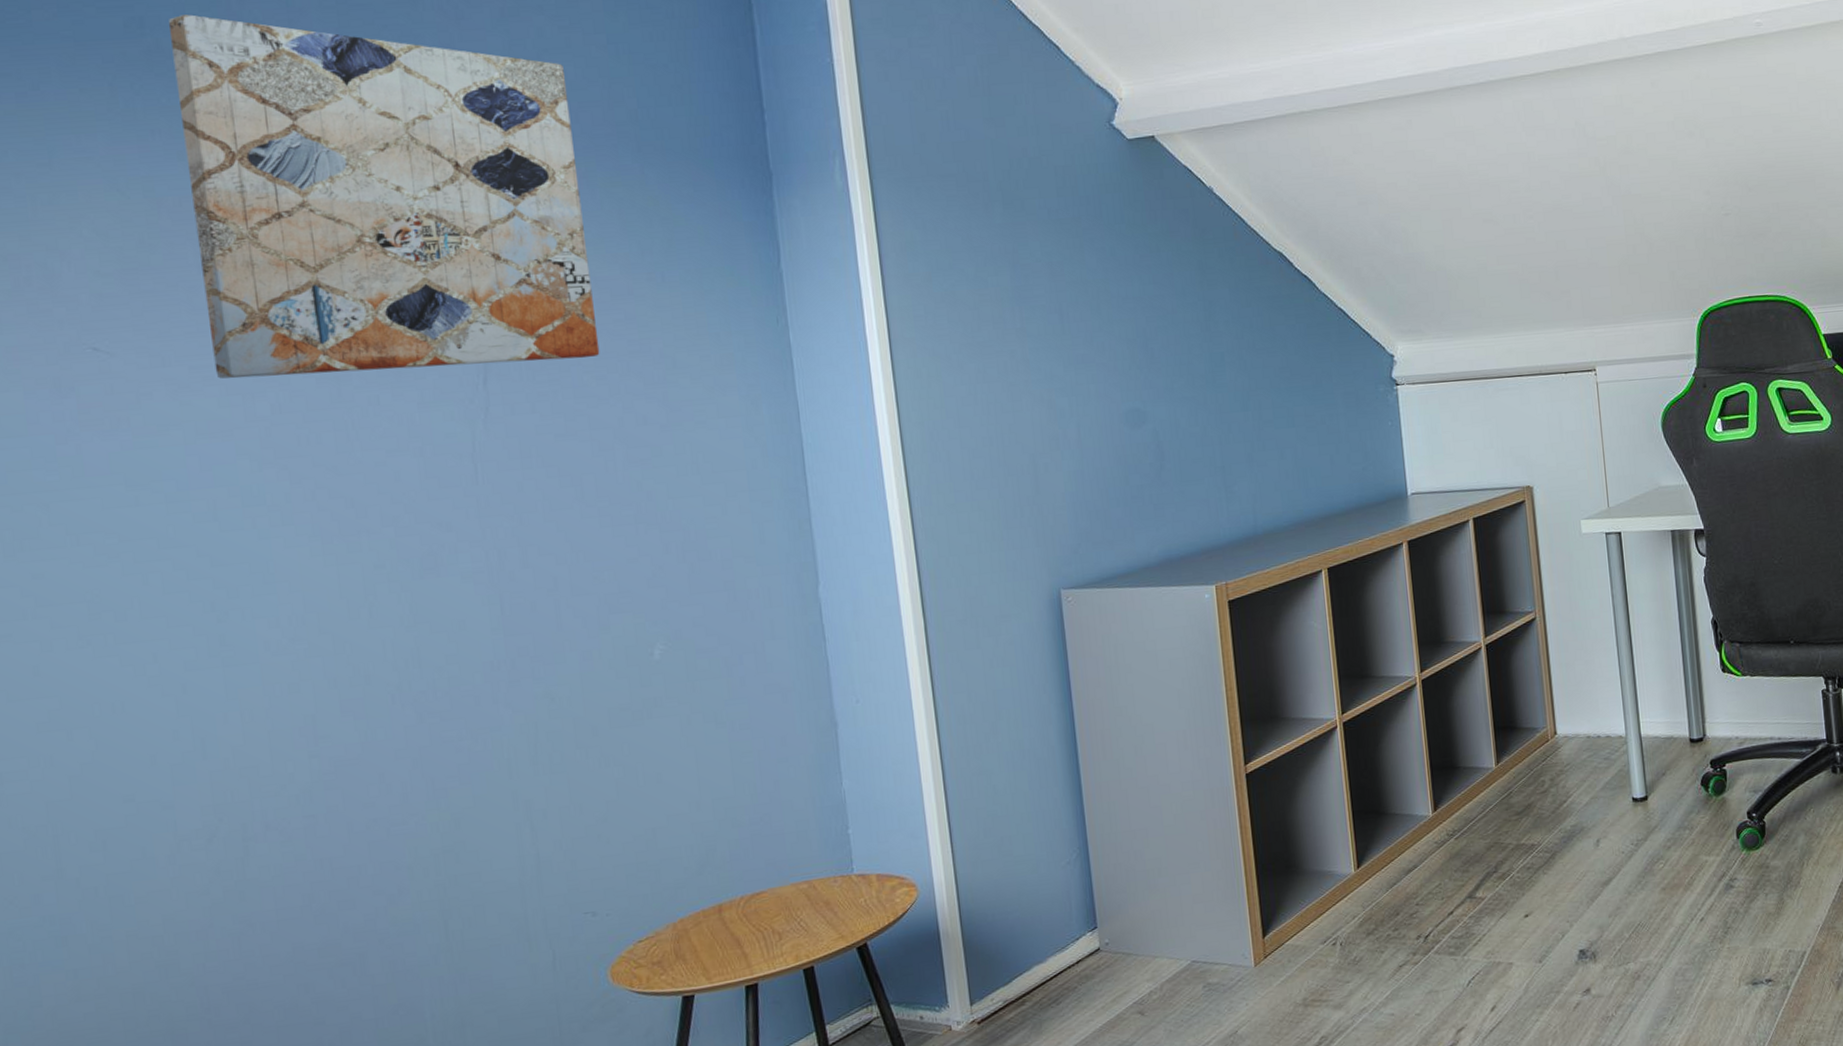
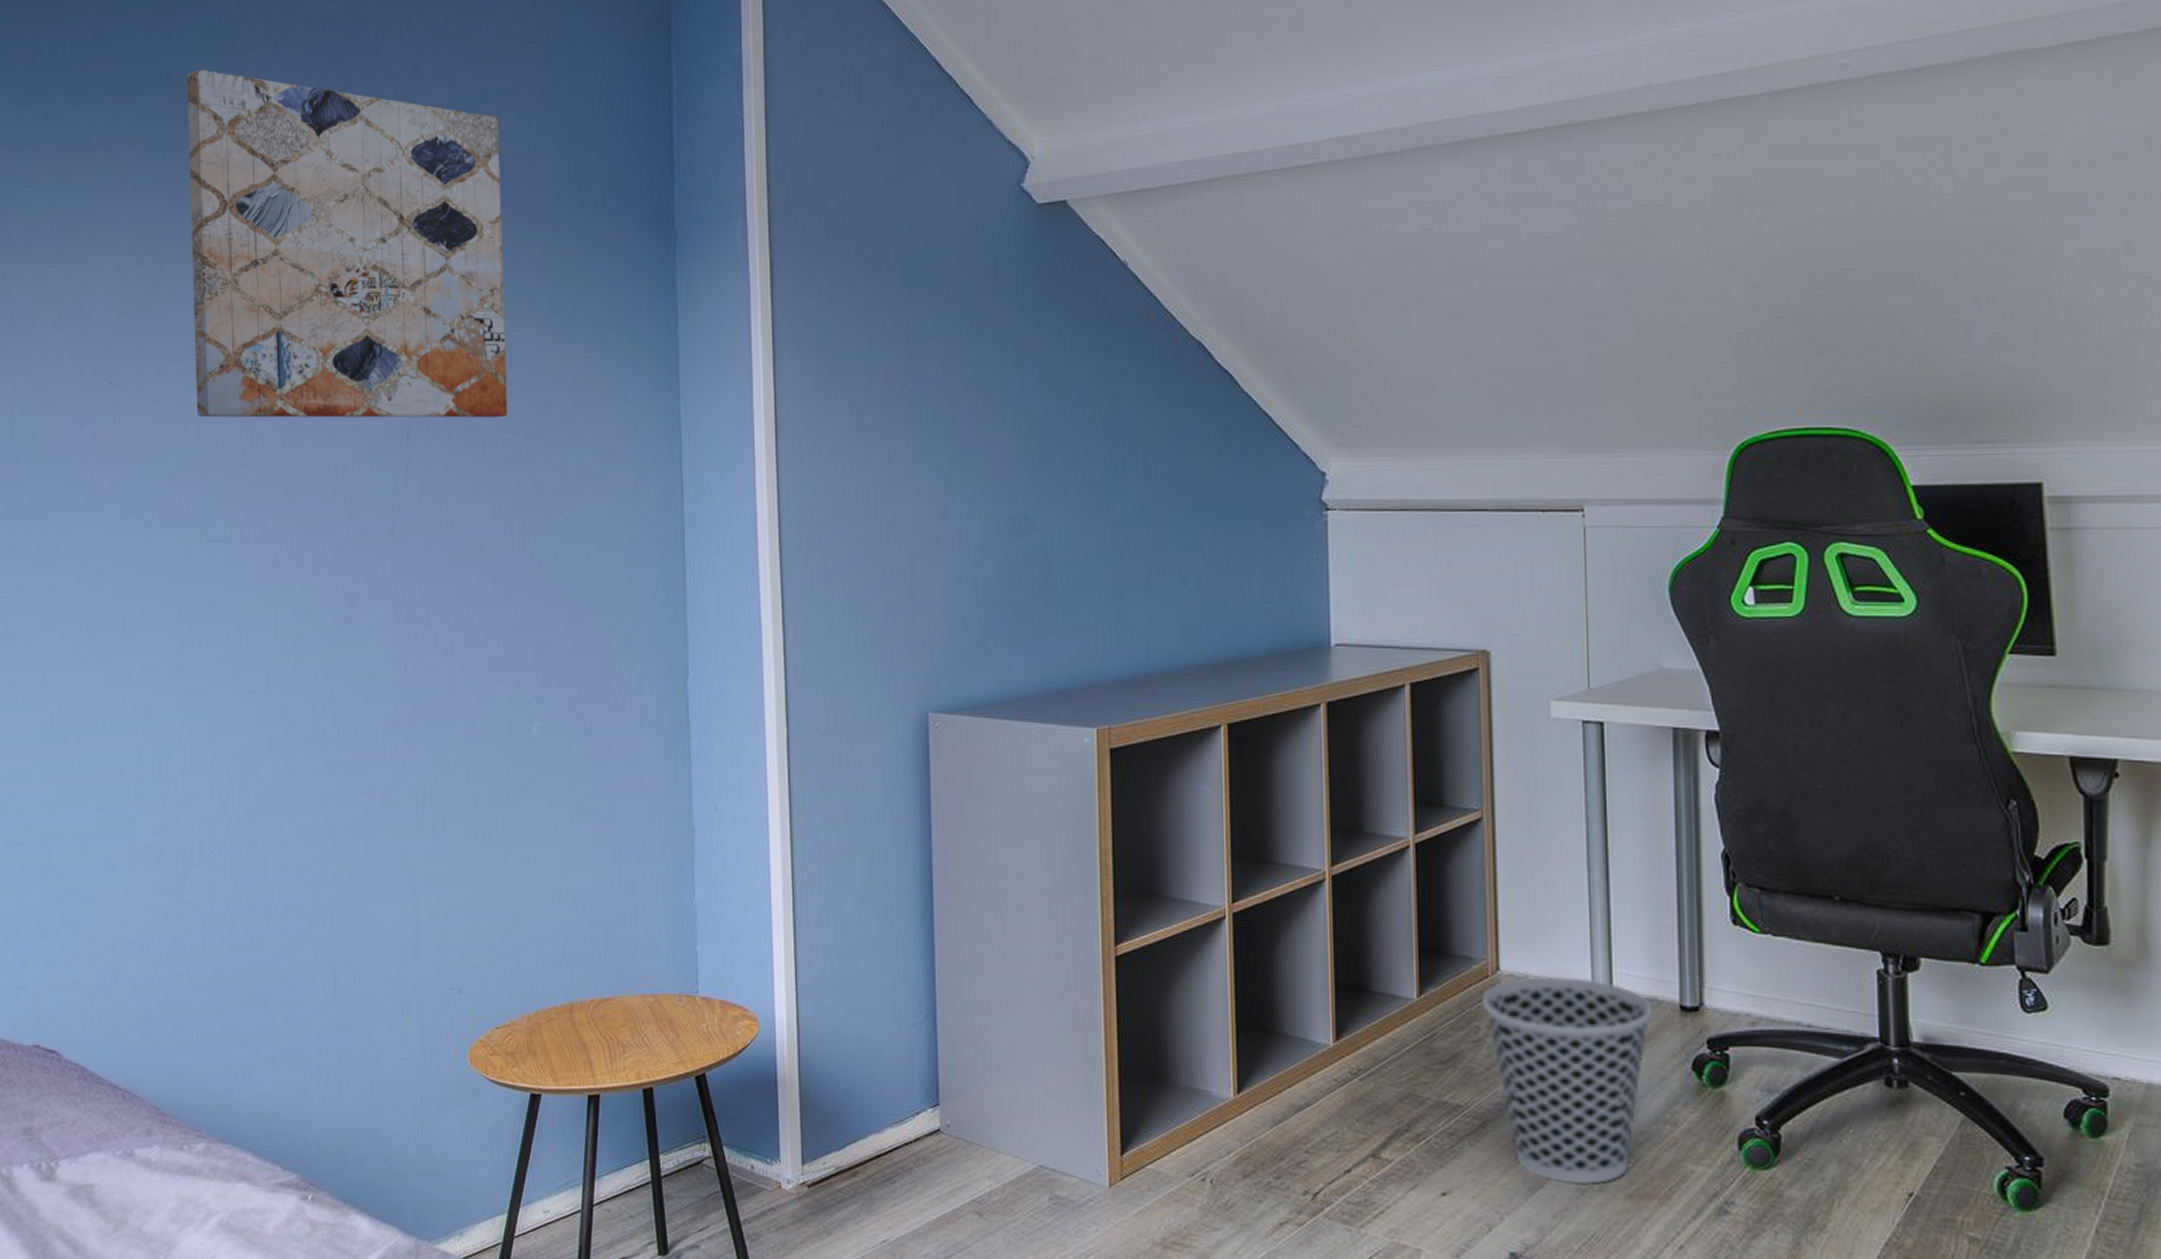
wastebasket: none [1545,730,1670,890] -> present [1482,976,1652,1186]

